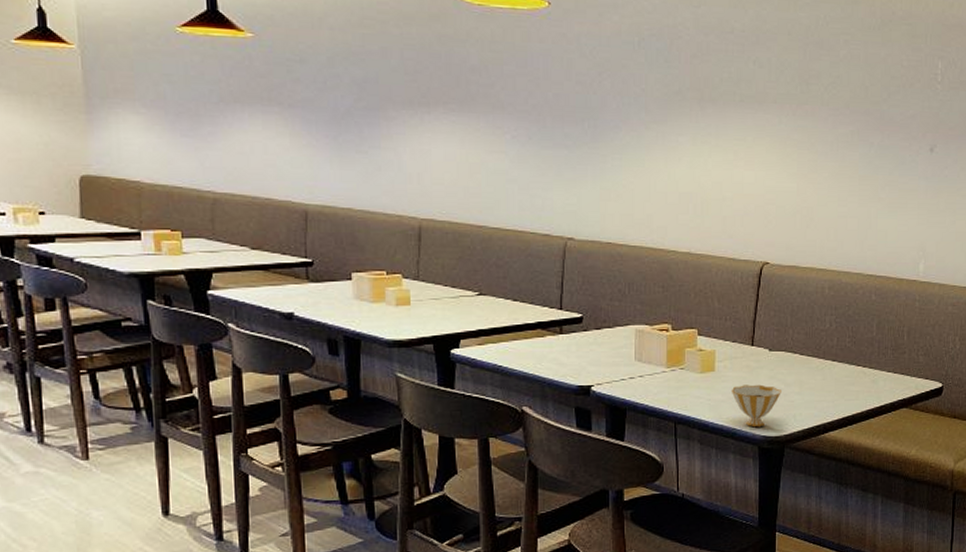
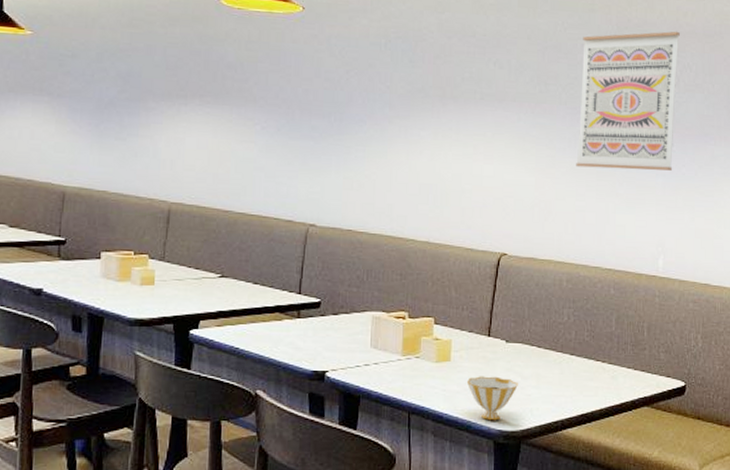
wall art: none [838,24,945,173] -> present [576,31,680,171]

